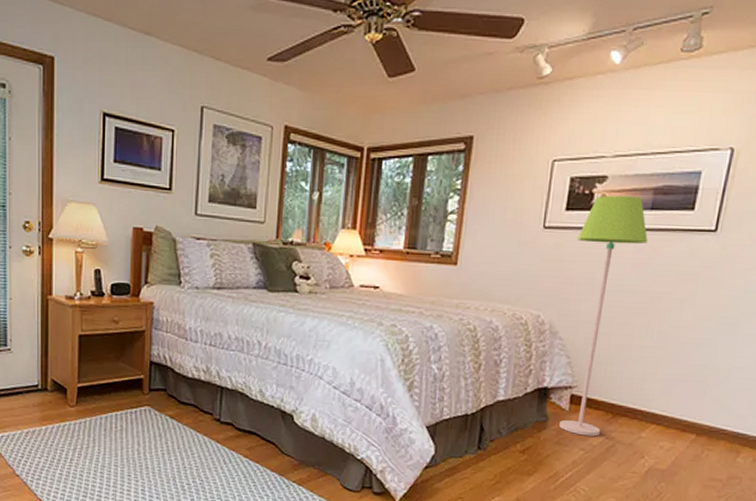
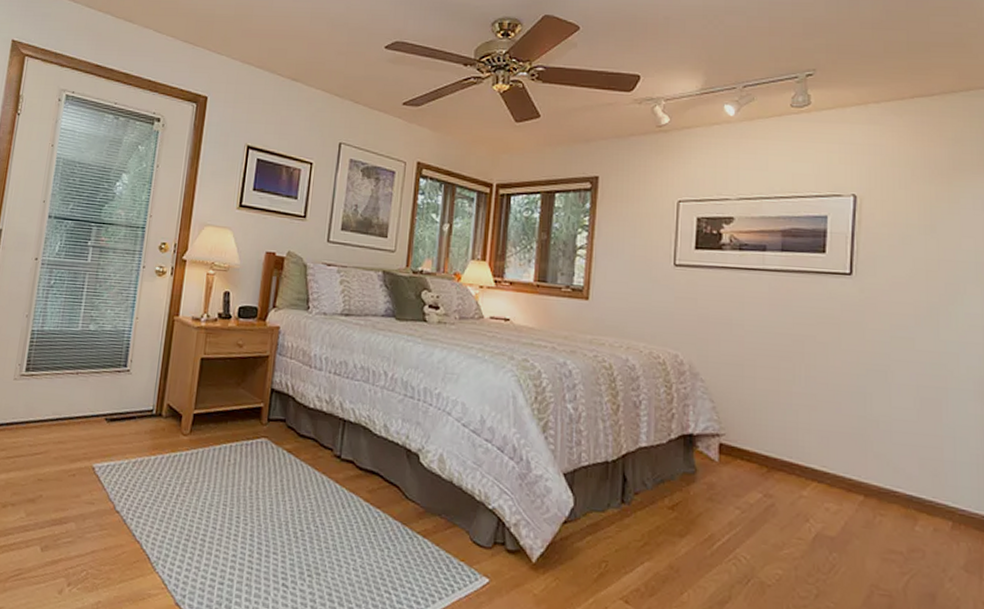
floor lamp: present [559,195,648,437] -> none [710,236,782,493]

